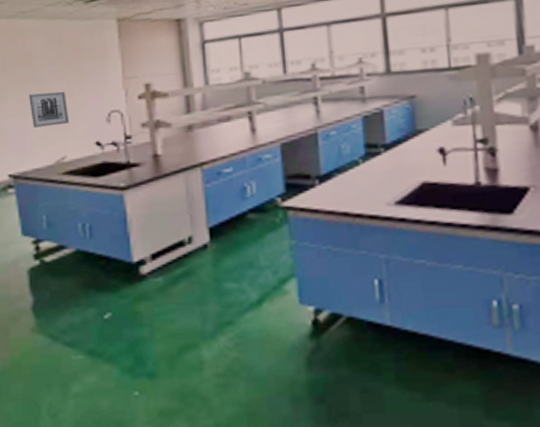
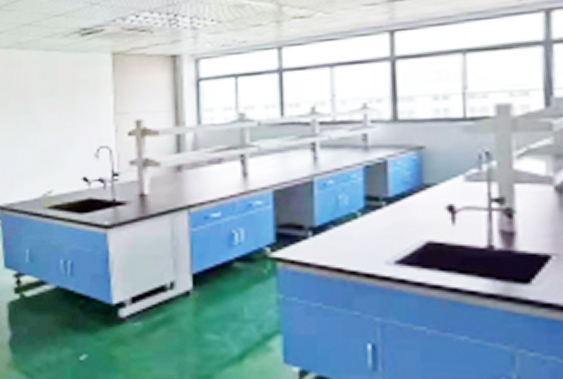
wall art: present [29,91,70,128] -> none [20,124,58,159]

